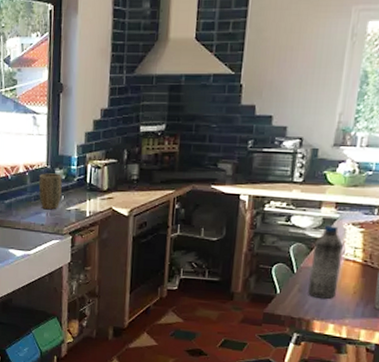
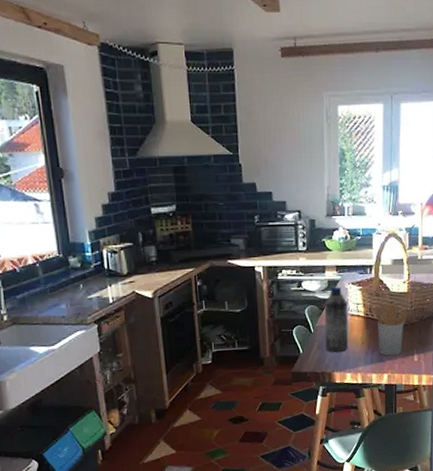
plant pot: present [38,173,62,210] -> none [51,262,80,301]

